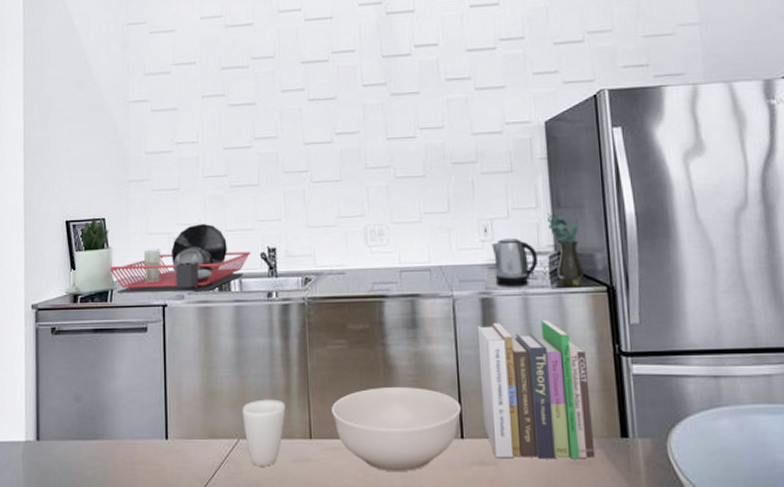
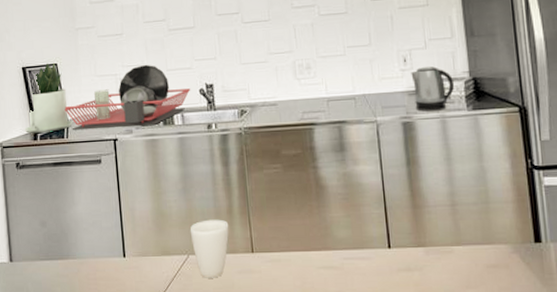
bowl: present [330,387,462,473] -> none [269,204,388,280]
books: present [477,319,596,459] -> none [400,139,512,265]
vase: present [547,213,584,287] -> none [461,42,497,110]

